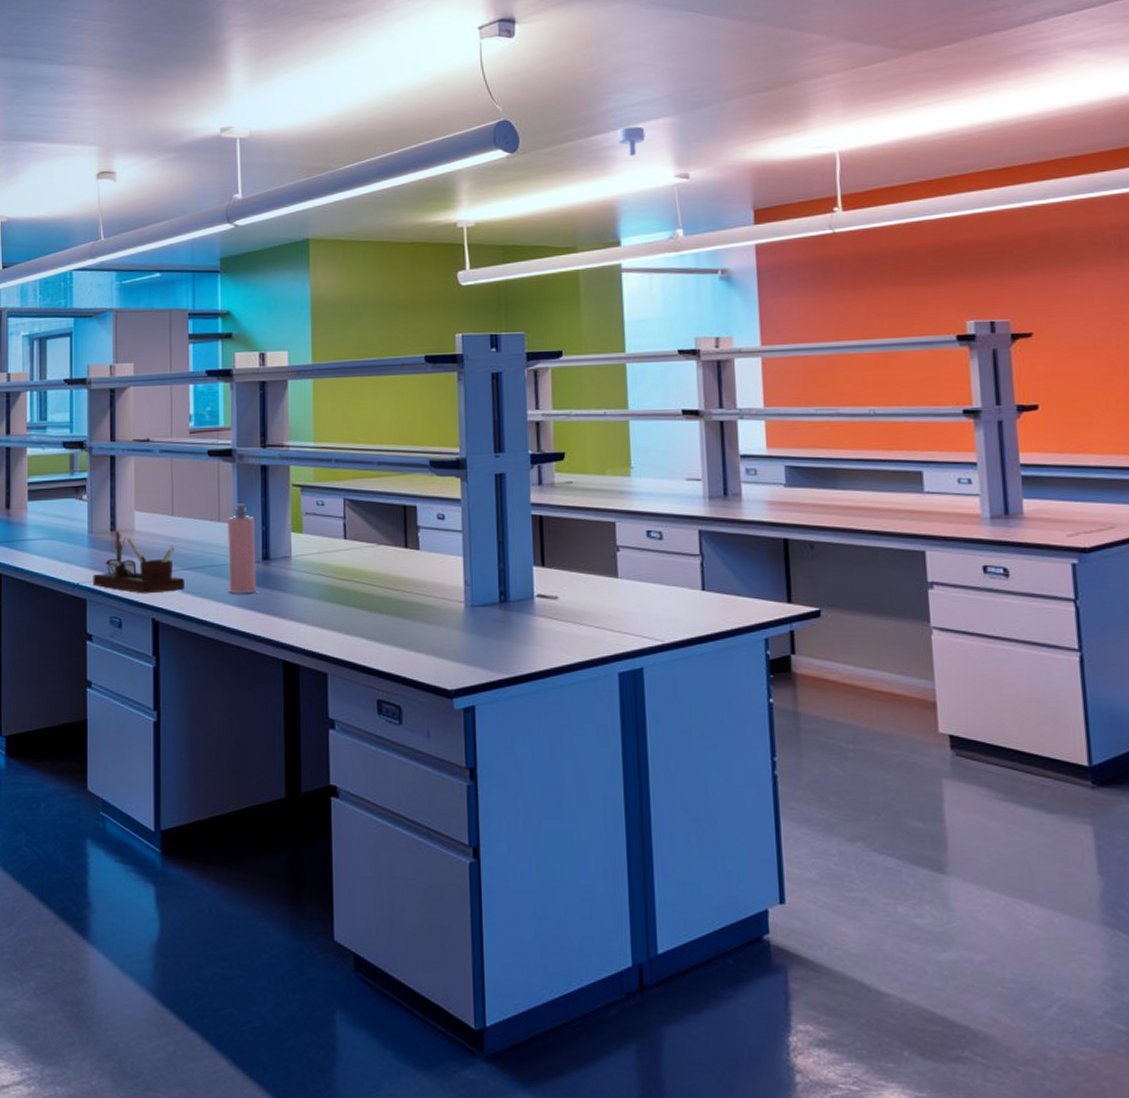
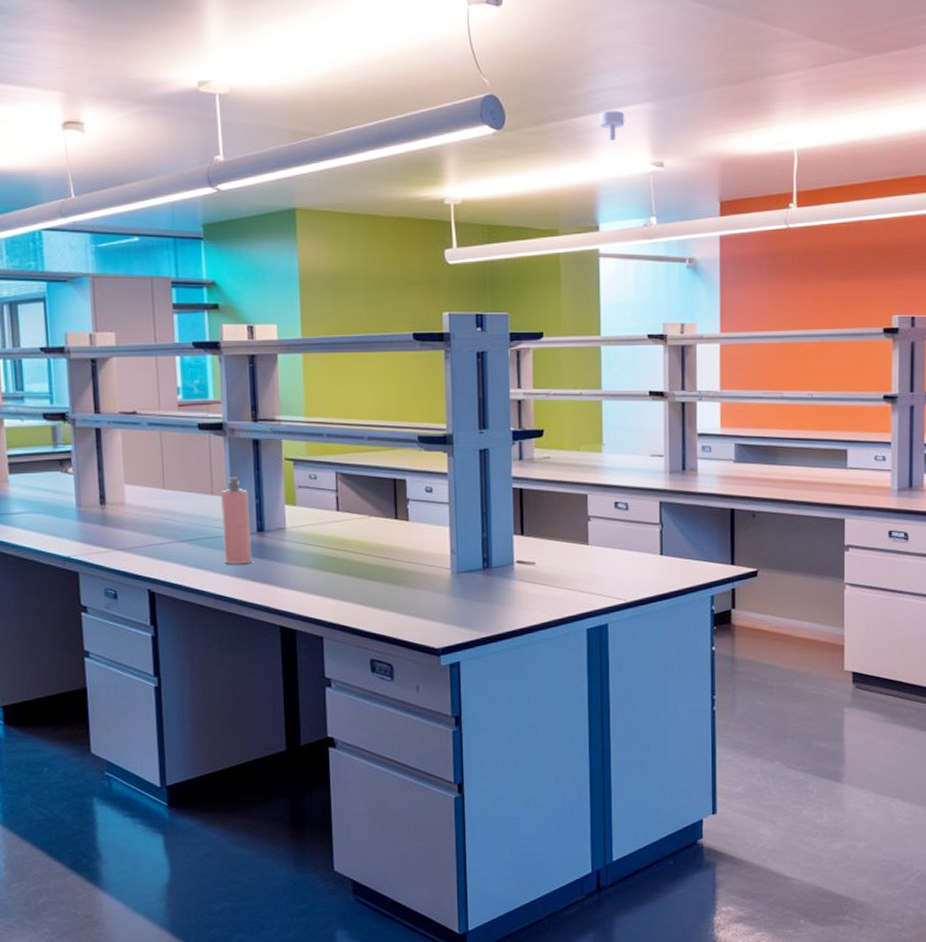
desk organizer: present [93,531,185,594] -> none [84,504,180,566]

